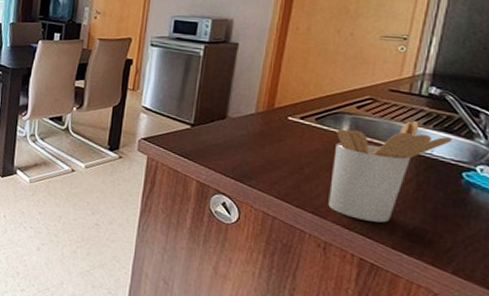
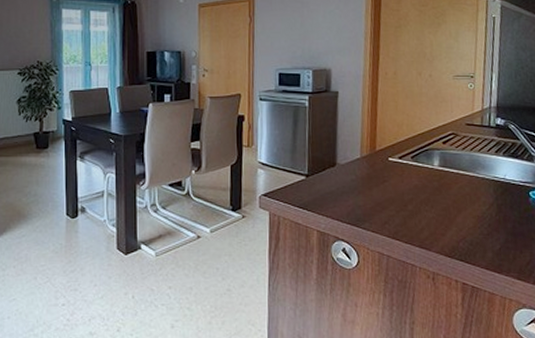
utensil holder: present [328,121,452,223] -> none [430,150,518,247]

